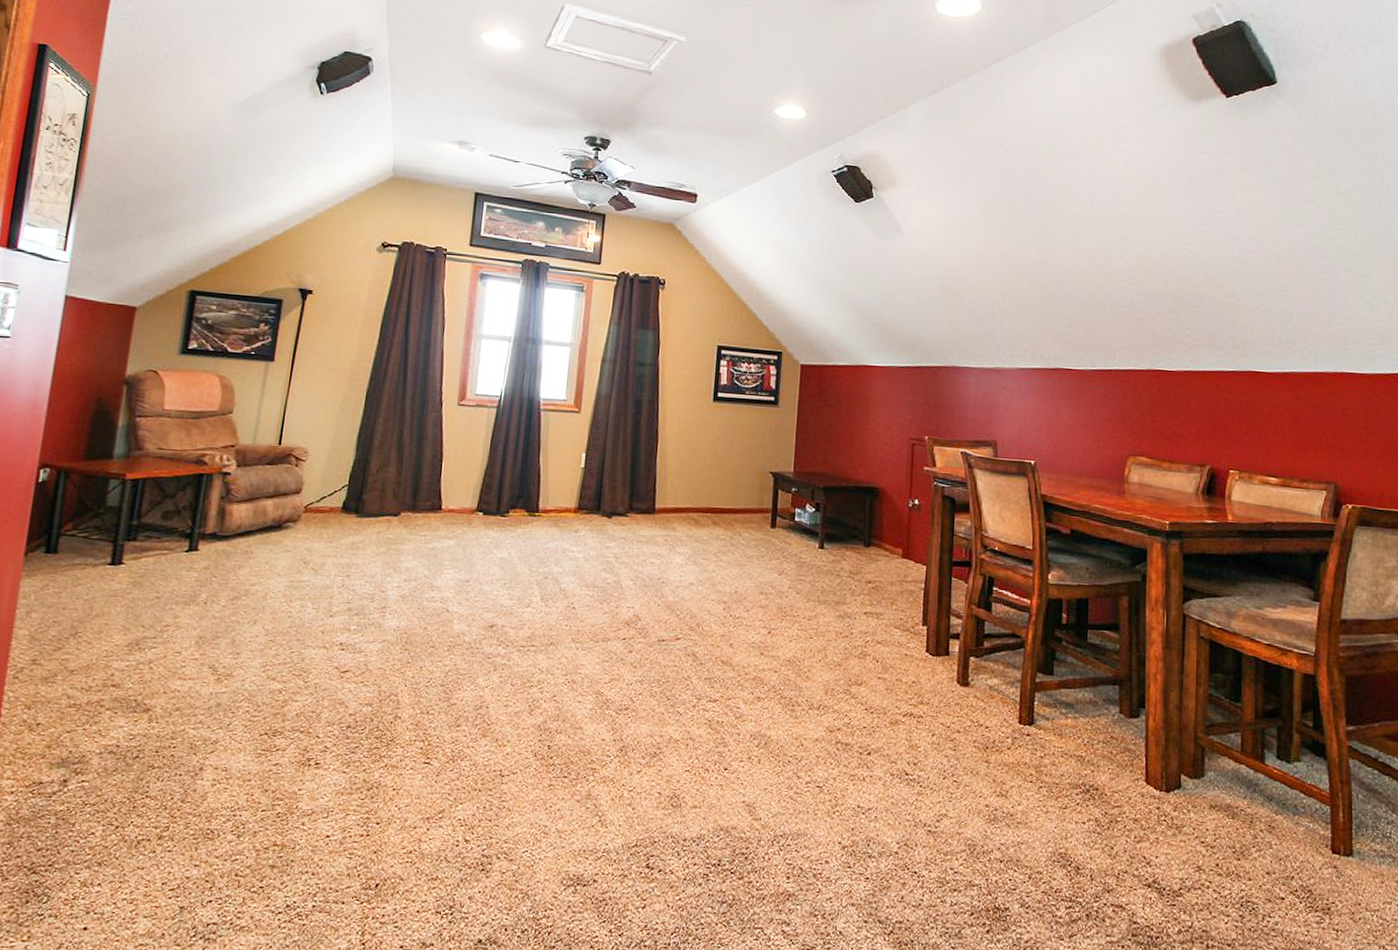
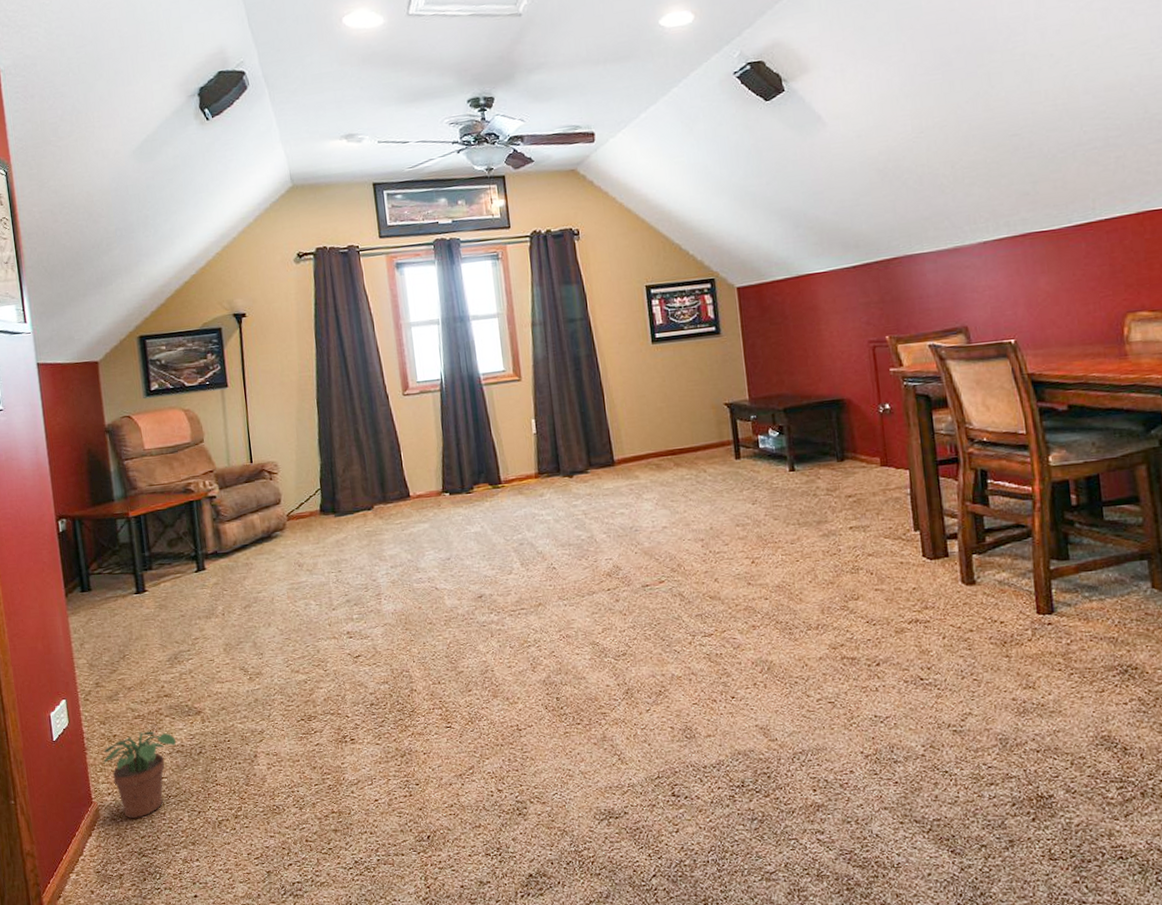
potted plant: none [14,723,111,826] -> present [103,731,176,818]

